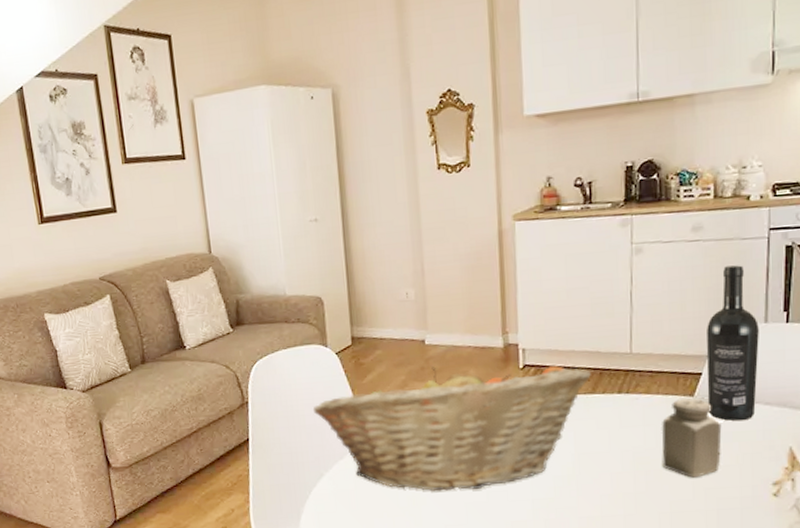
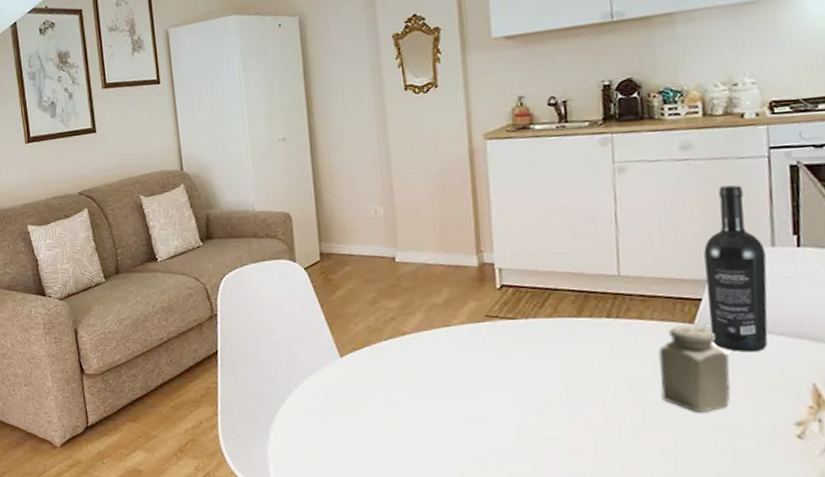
fruit basket: present [312,365,591,492] -> none [281,283,575,414]

